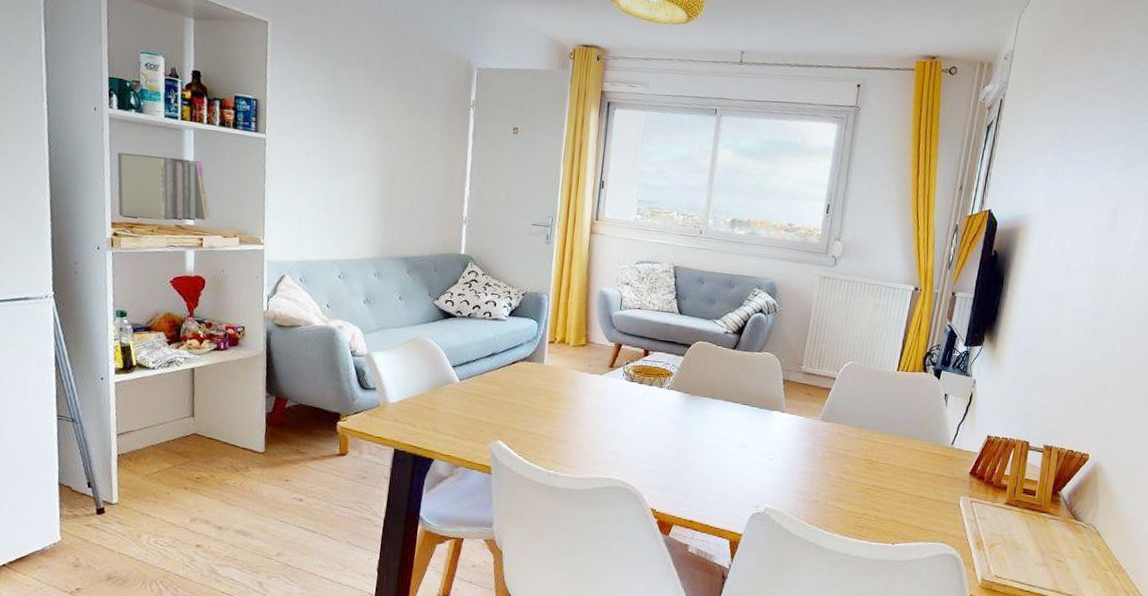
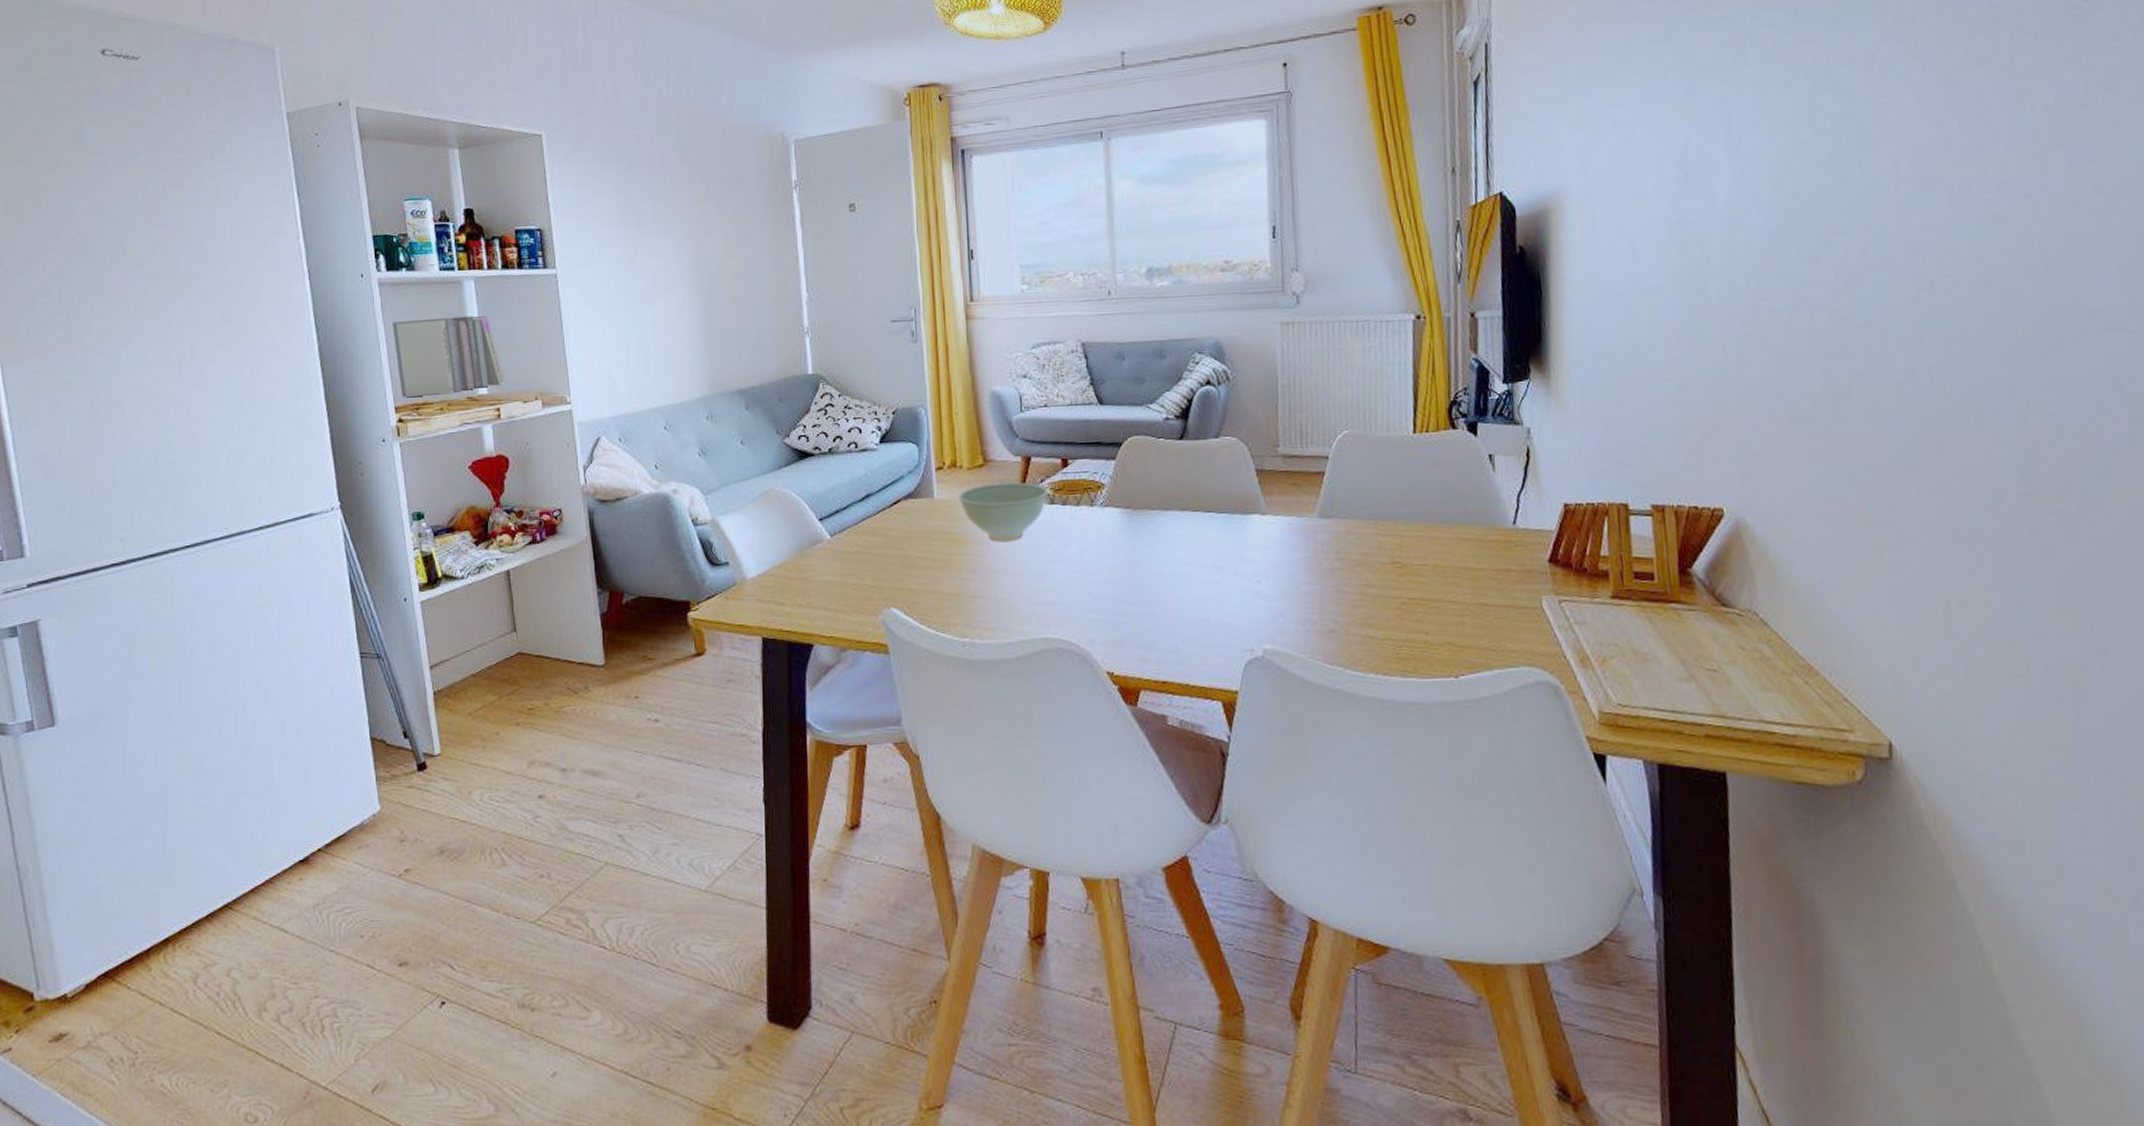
bowl: none [562,359,630,405] -> present [958,482,1048,542]

